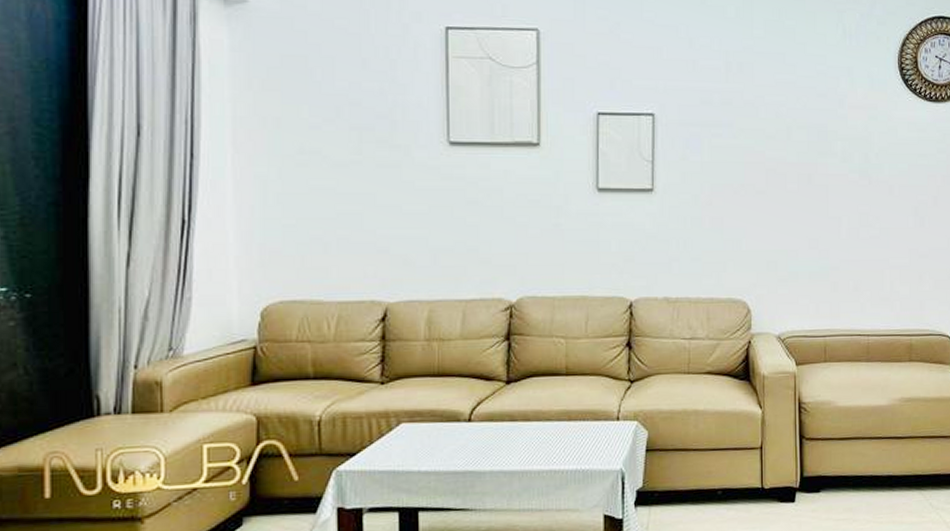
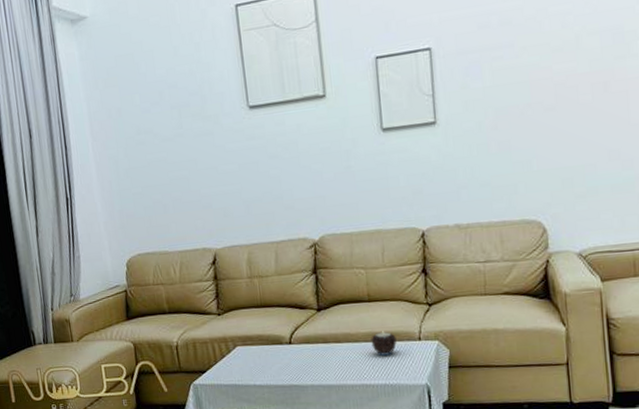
candle: none [565,409,594,437] -> present [371,331,398,356]

